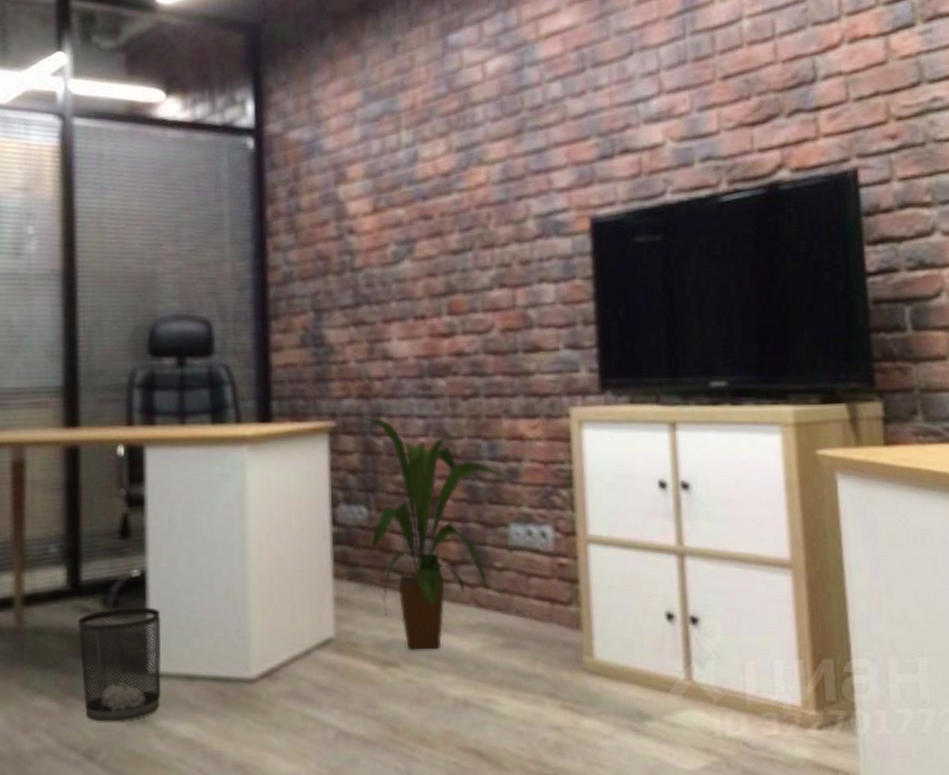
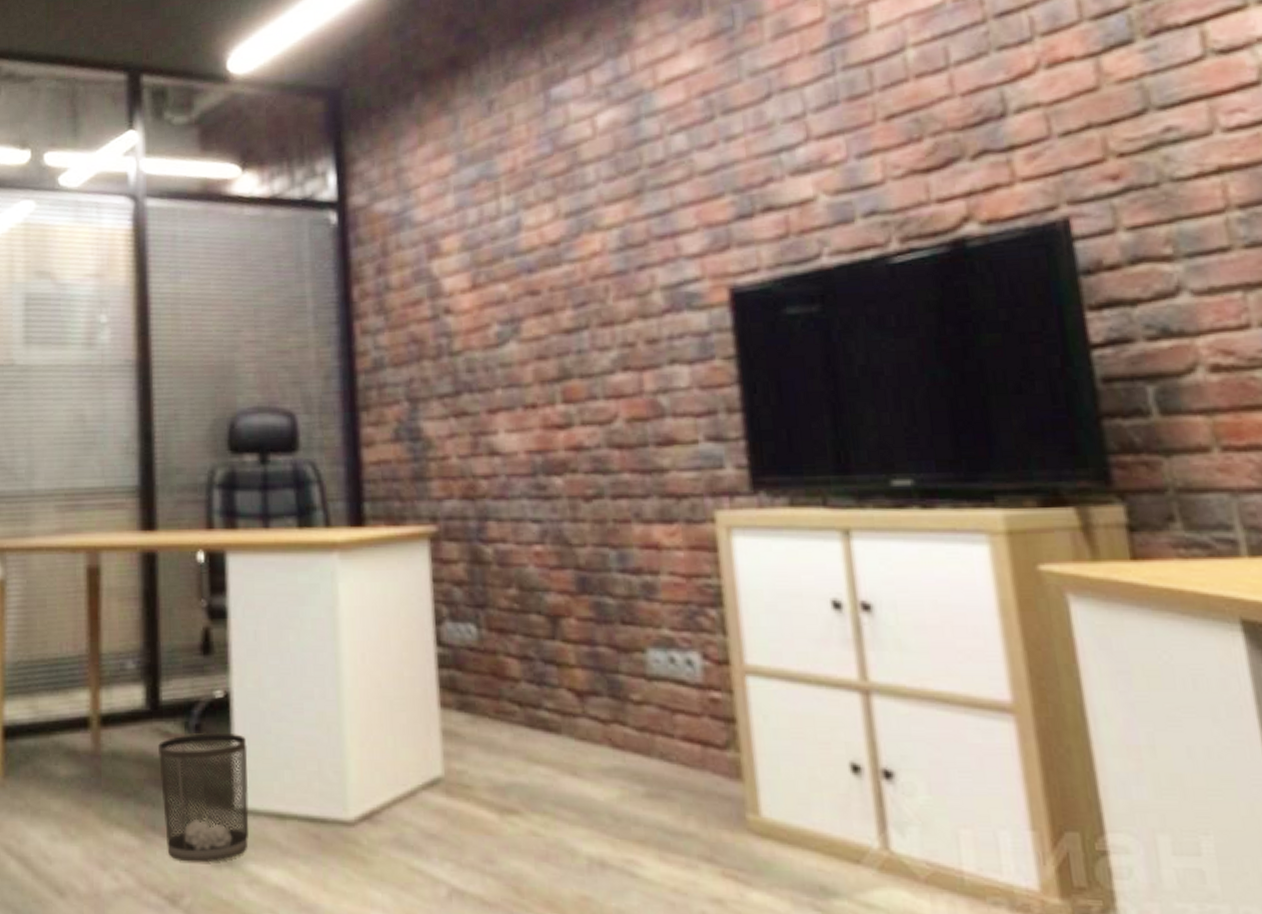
house plant: present [358,417,510,650] -> none [462,520,645,797]

